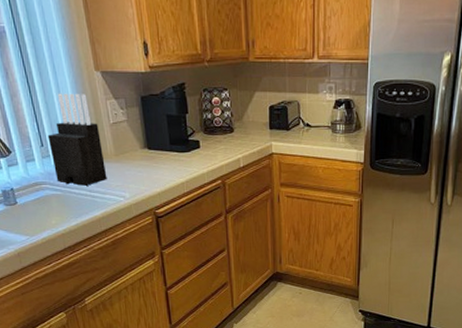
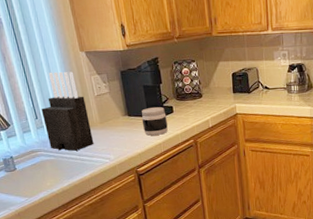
jar: none [163,141,193,173] -> present [141,107,168,136]

